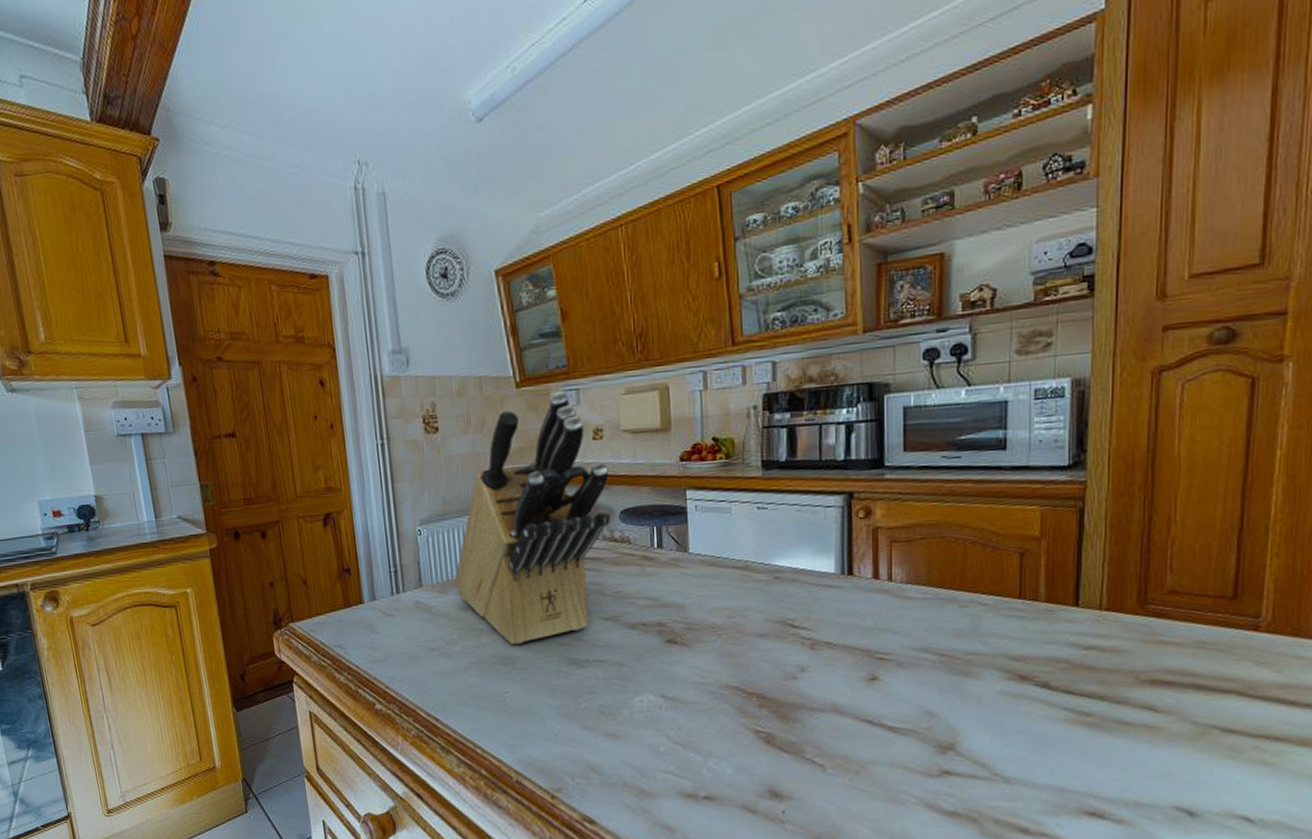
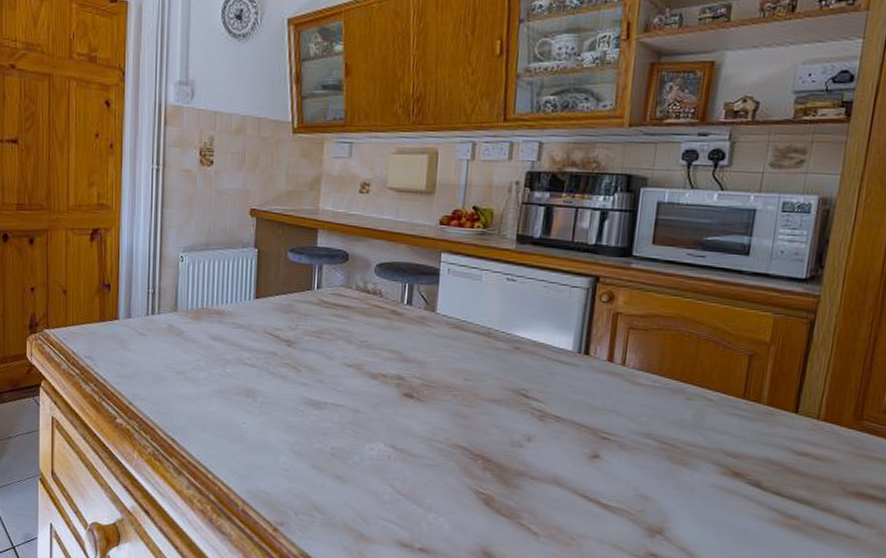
knife block: present [454,391,611,645] -> none [209,143,370,380]

